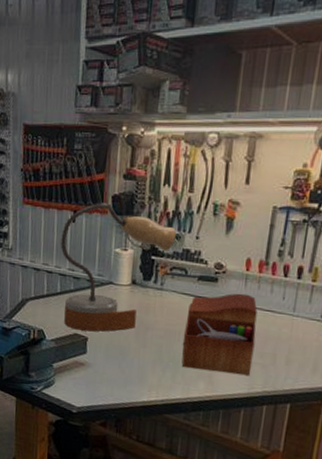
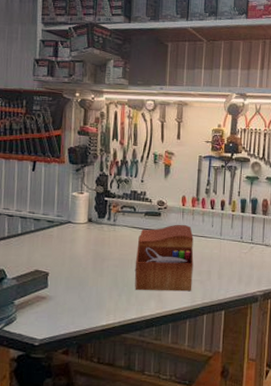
table lamp: present [60,202,176,332] -> none [21,154,124,267]

